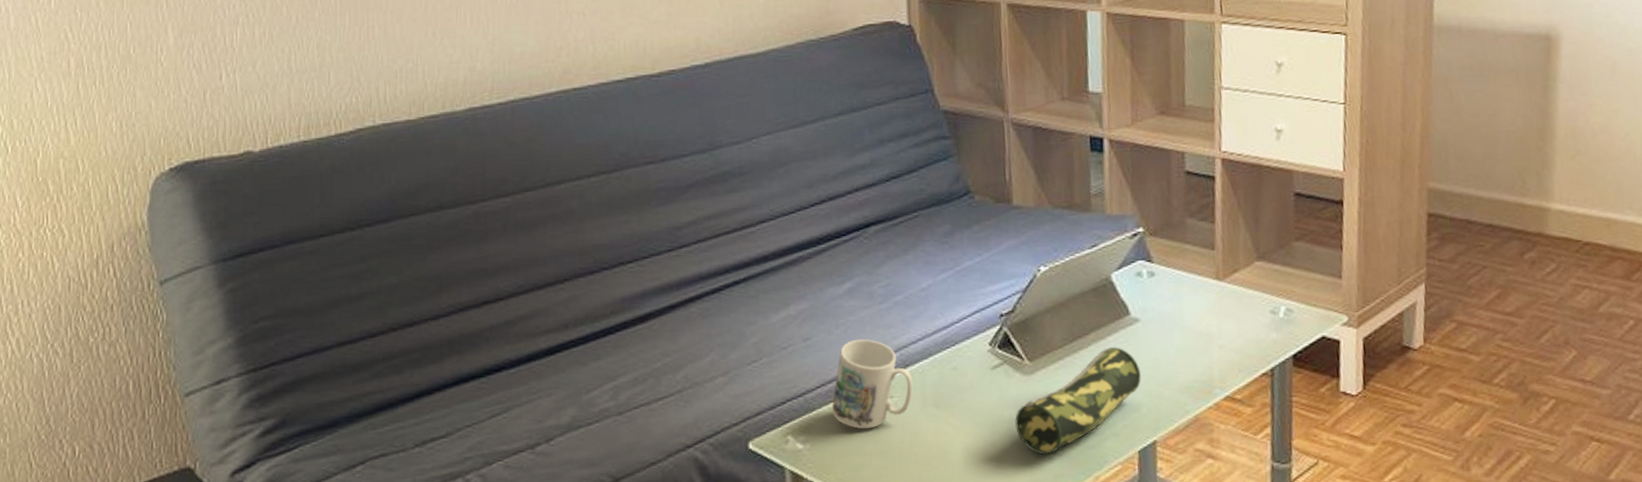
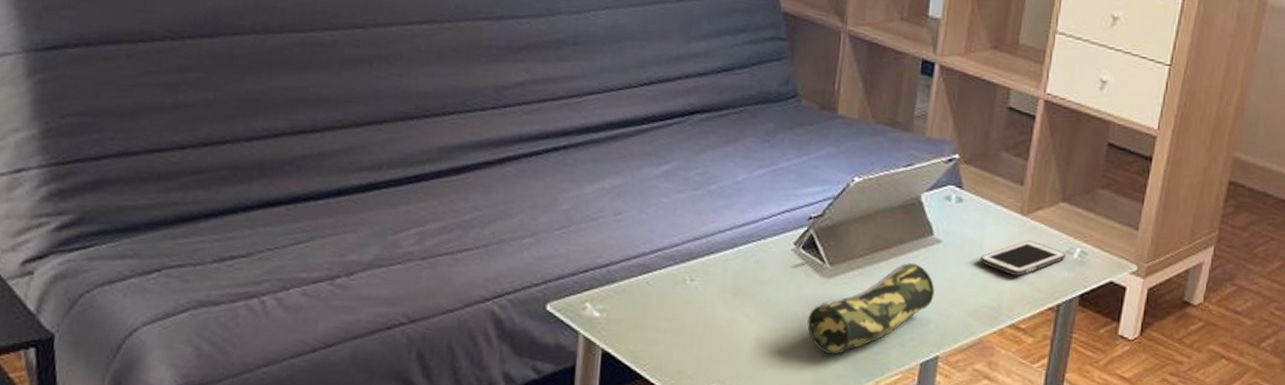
mug: present [831,339,913,429] -> none [632,220,715,307]
cell phone: none [1181,305,1271,346] -> present [979,240,1066,277]

